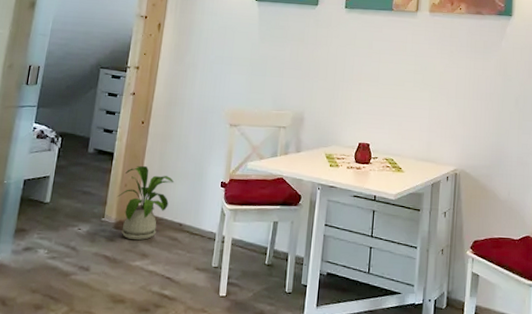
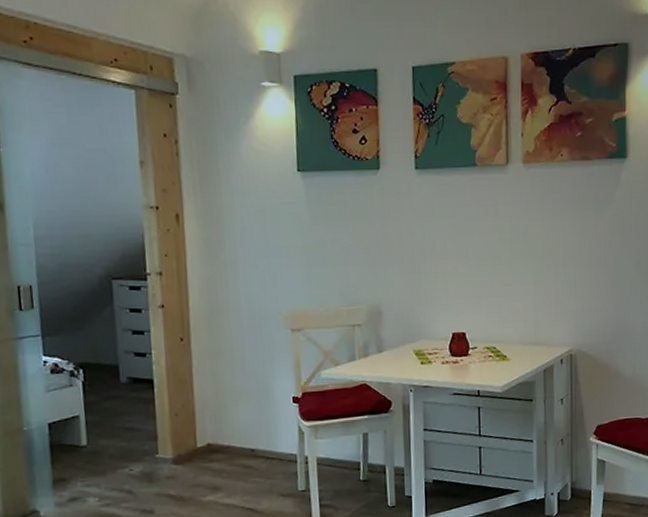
house plant: present [117,165,174,241] -> none [169,389,235,474]

